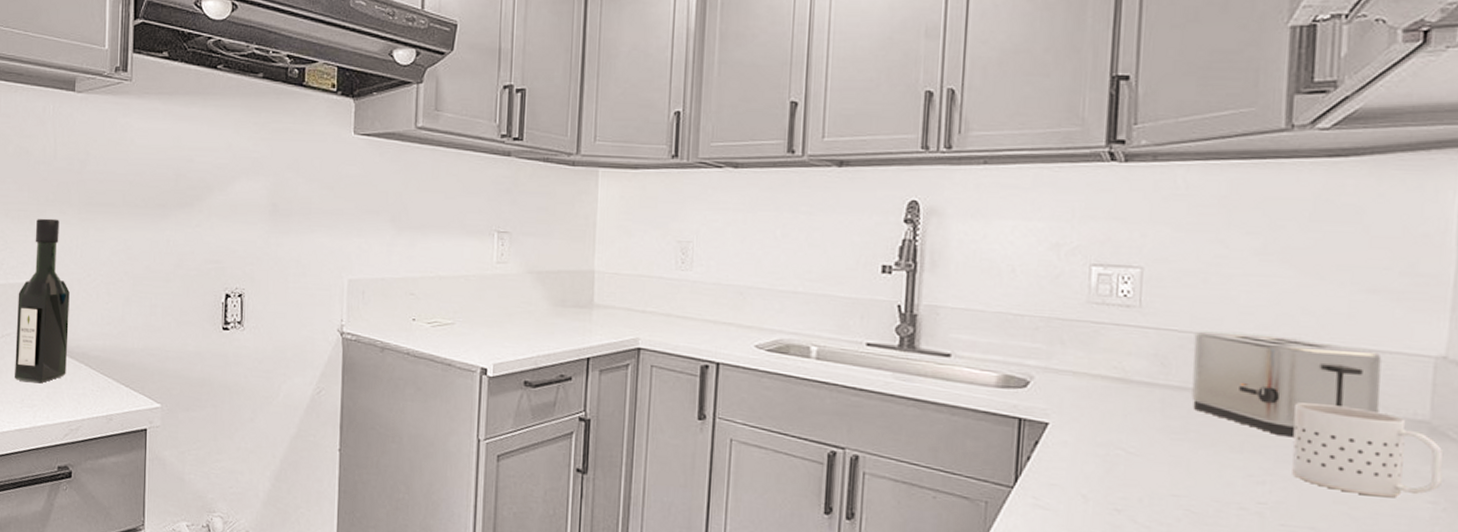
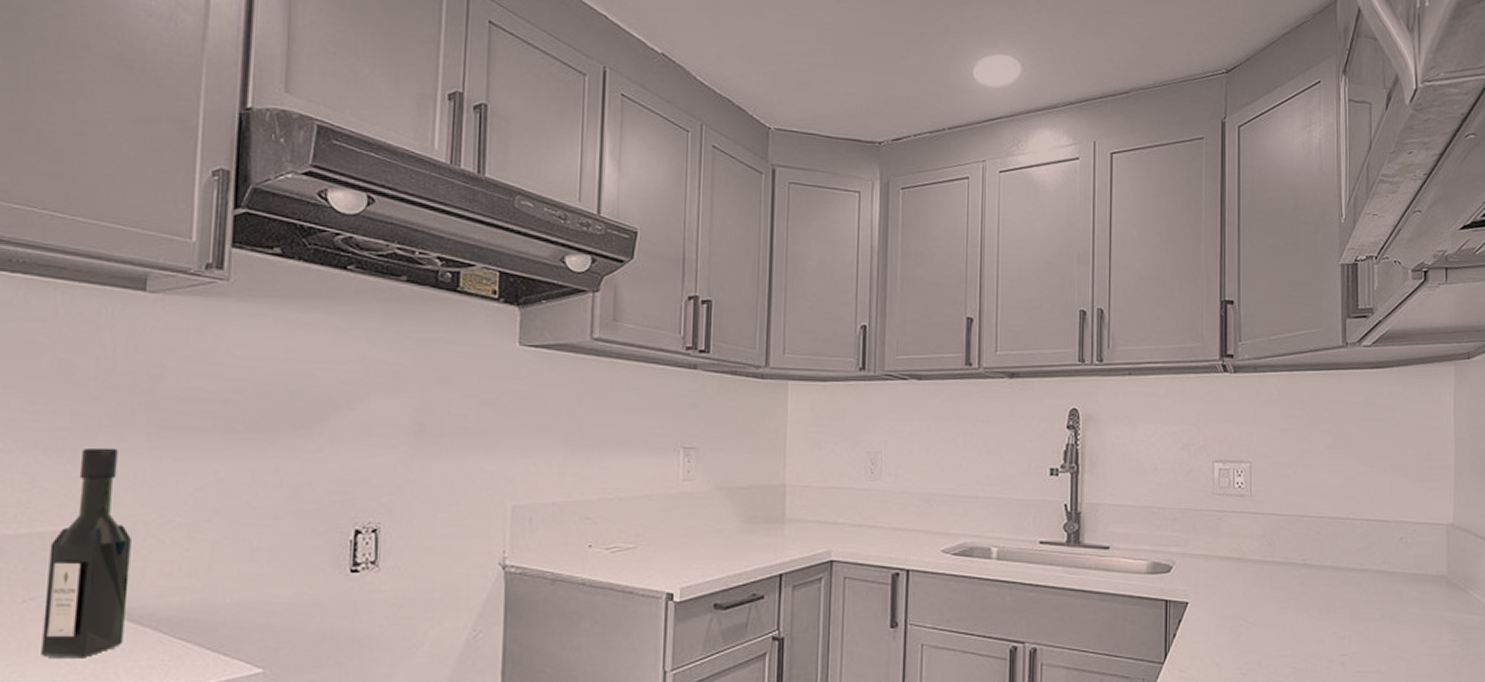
toaster: present [1191,331,1382,436] -> none [1290,514,1415,596]
mug: present [1292,402,1444,498] -> none [1360,568,1457,640]

